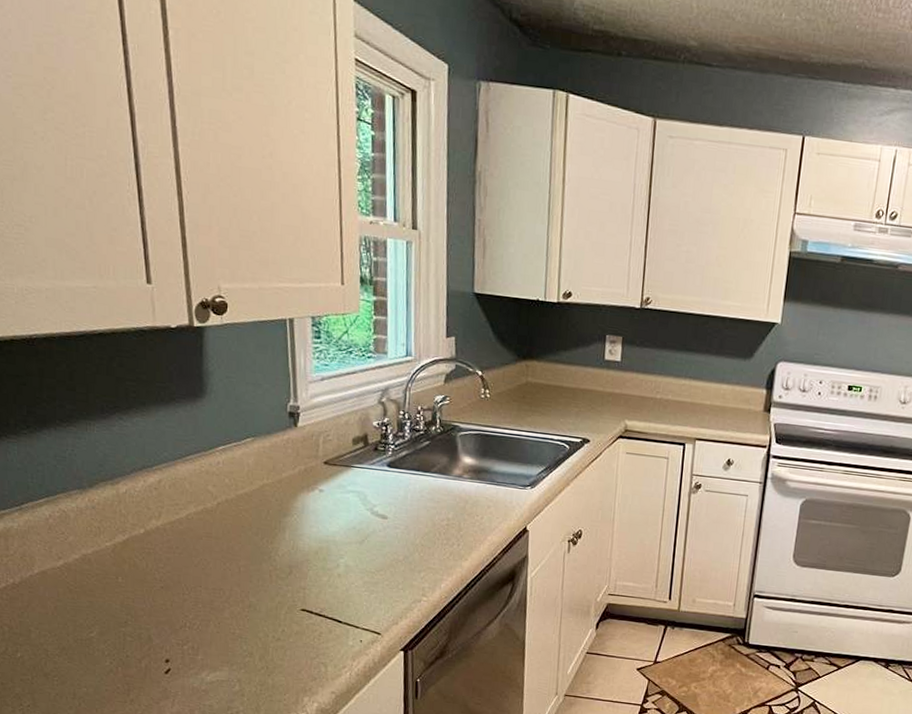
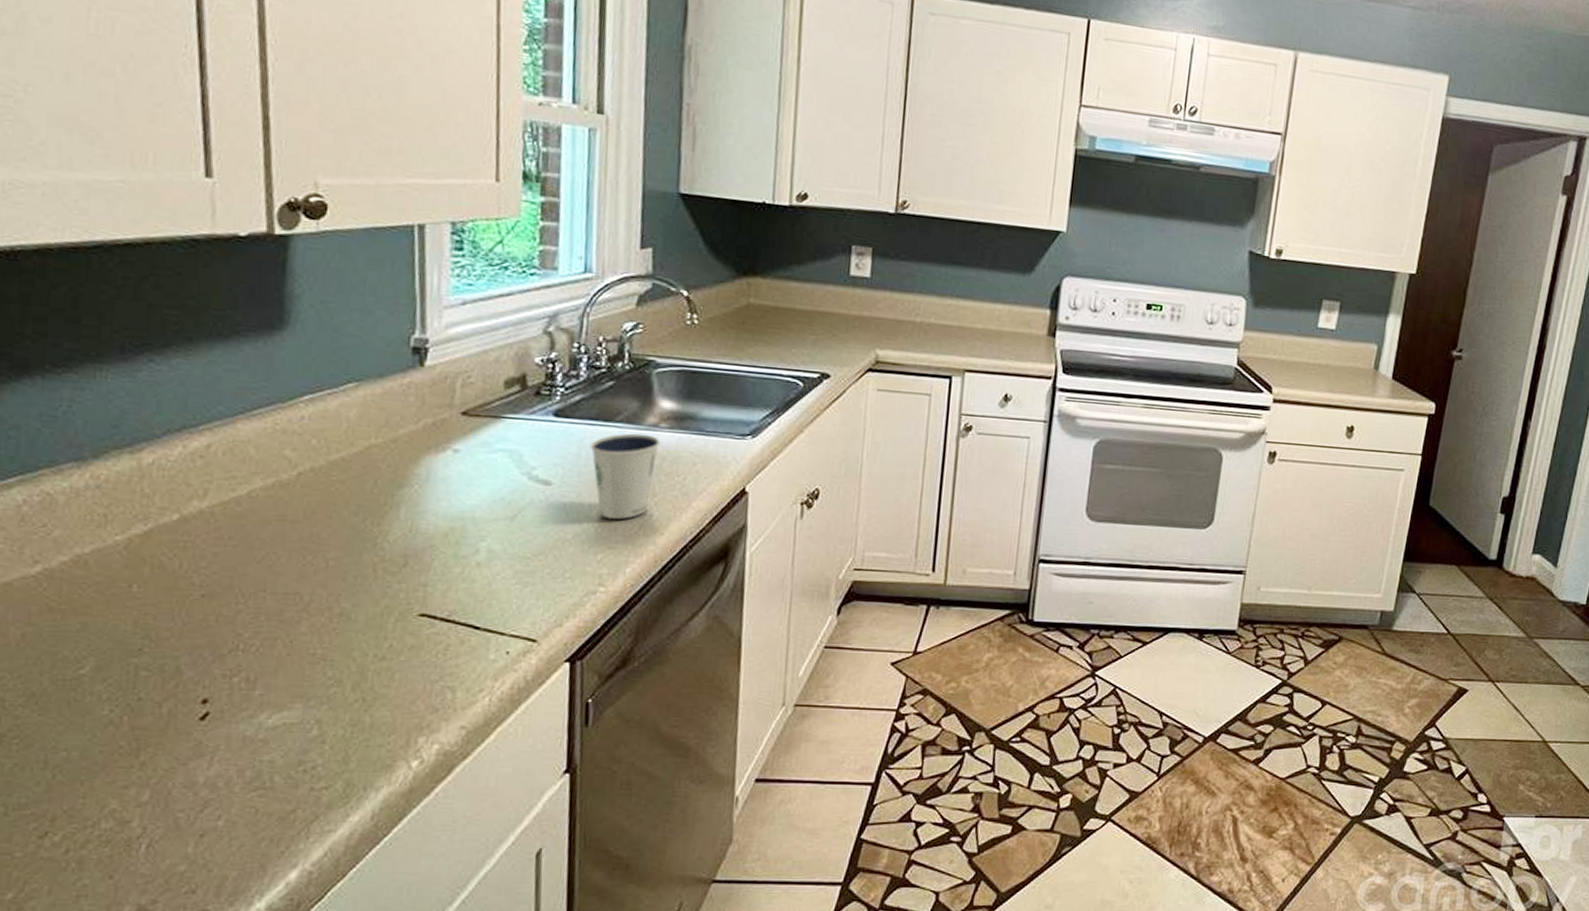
dixie cup: none [413,481,464,547] -> present [590,433,660,519]

